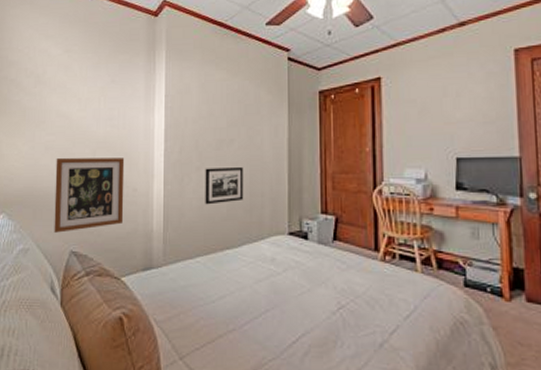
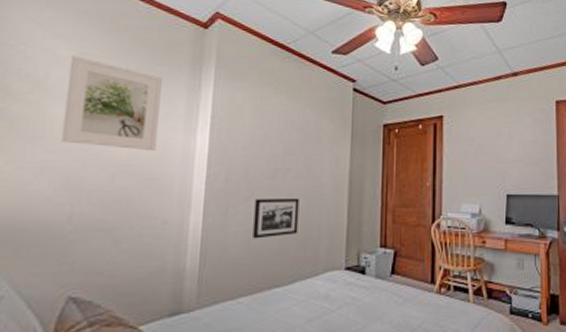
wall art: present [54,158,125,233] -> none [44,182,154,275]
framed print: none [57,53,125,129] -> present [60,55,162,150]

